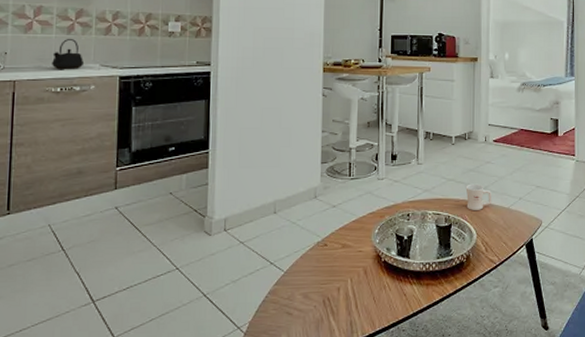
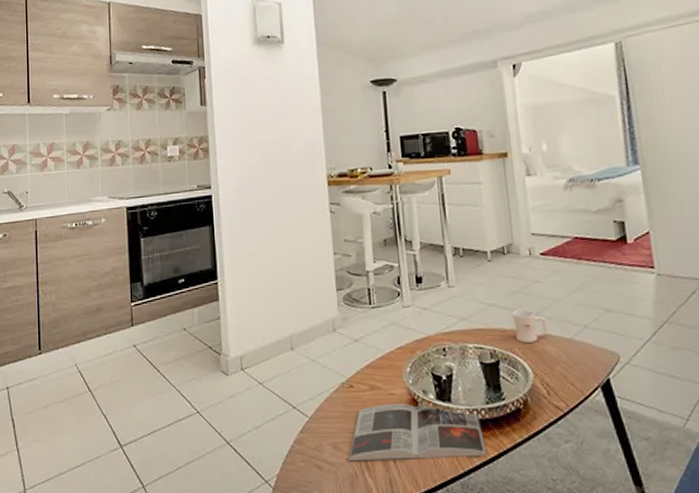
kettle: present [52,38,85,70] -> none [66,172,94,206]
magazine: none [316,257,434,308] -> present [348,401,488,462]

